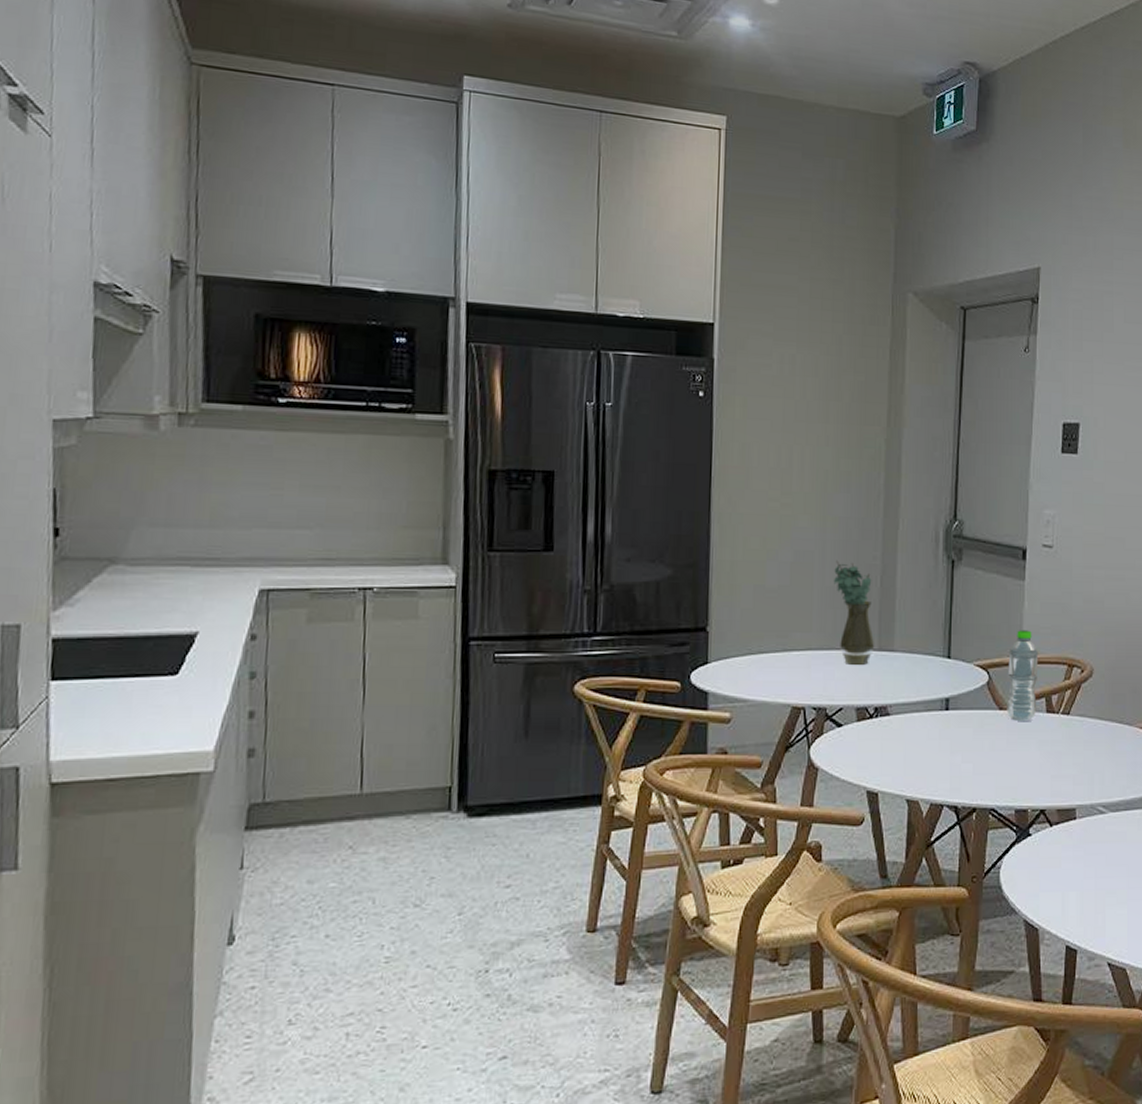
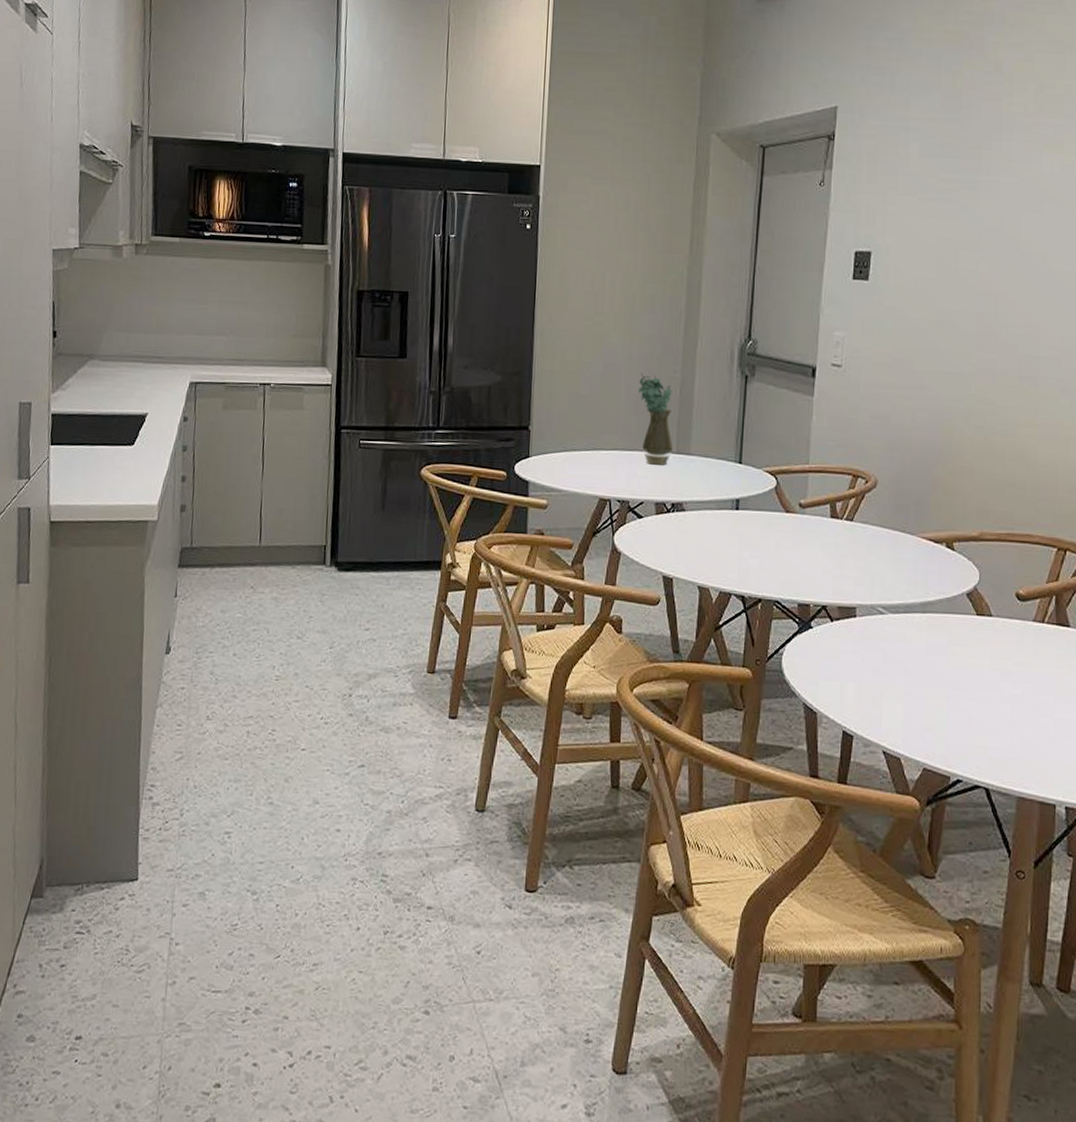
water bottle: present [1007,630,1039,722] -> none [793,441,825,525]

